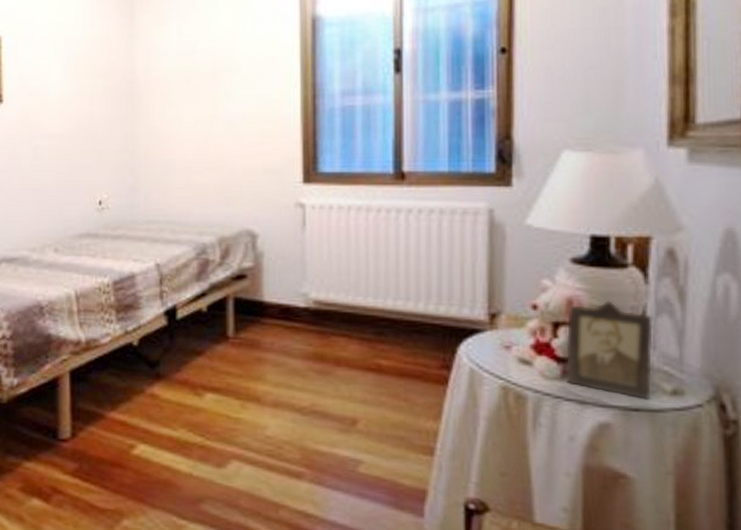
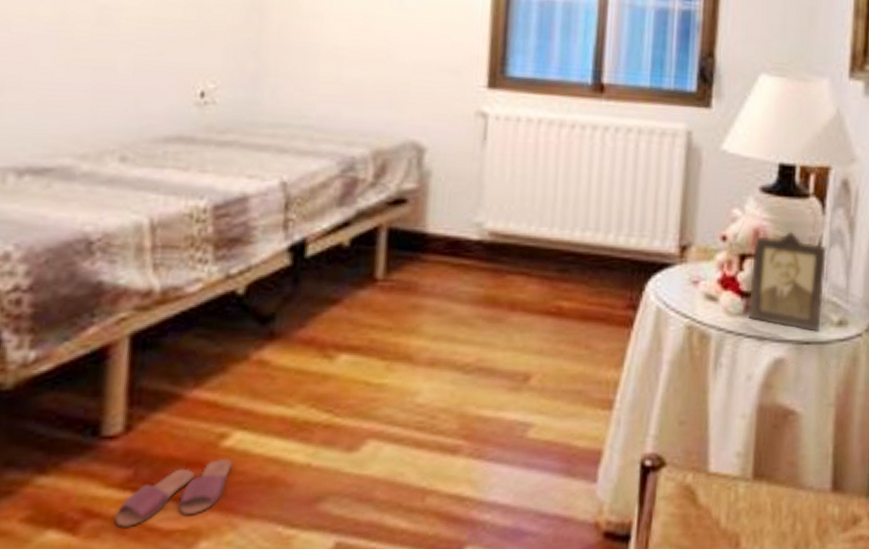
slippers: none [70,462,140,503] -> present [114,457,234,527]

